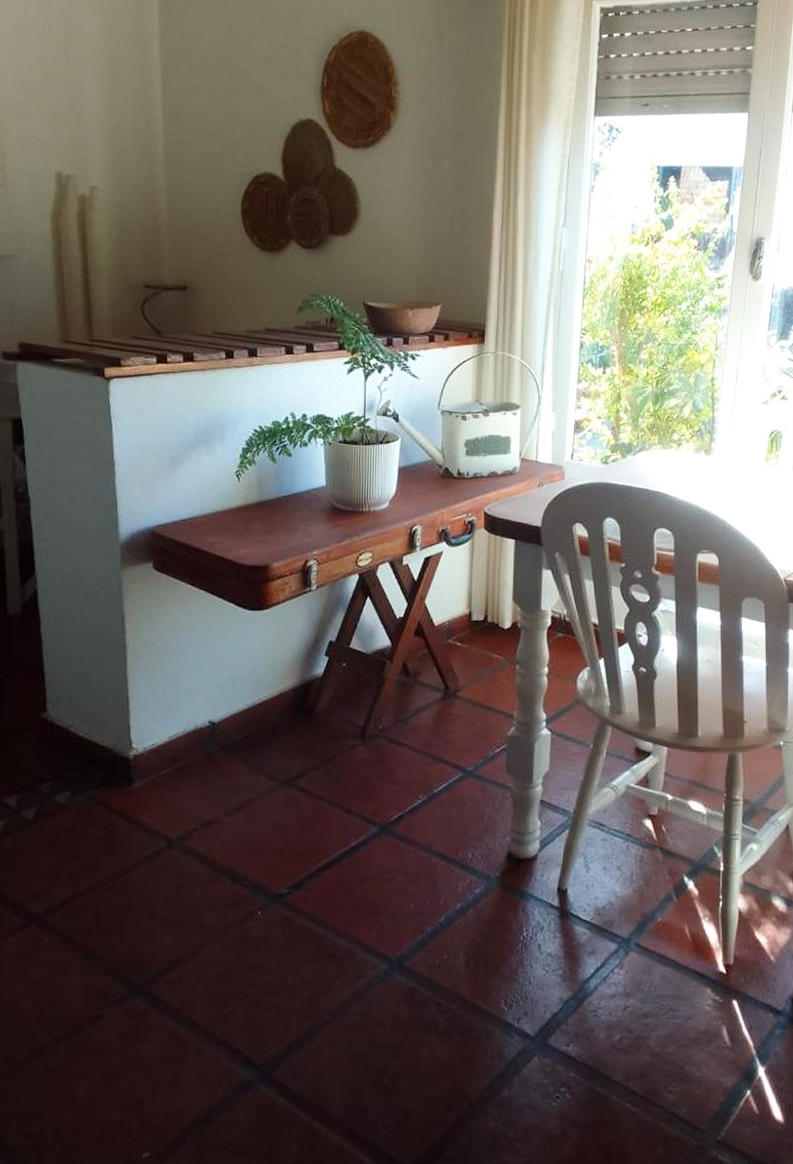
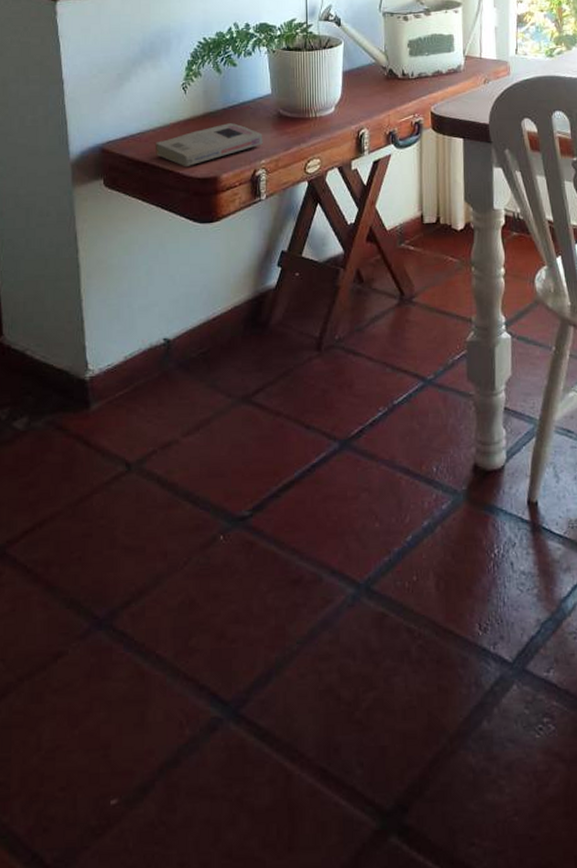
book: none [207,513,316,553] -> present [156,123,263,166]

